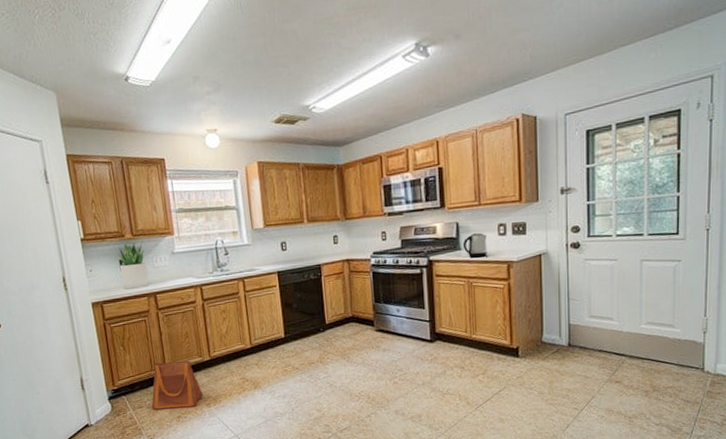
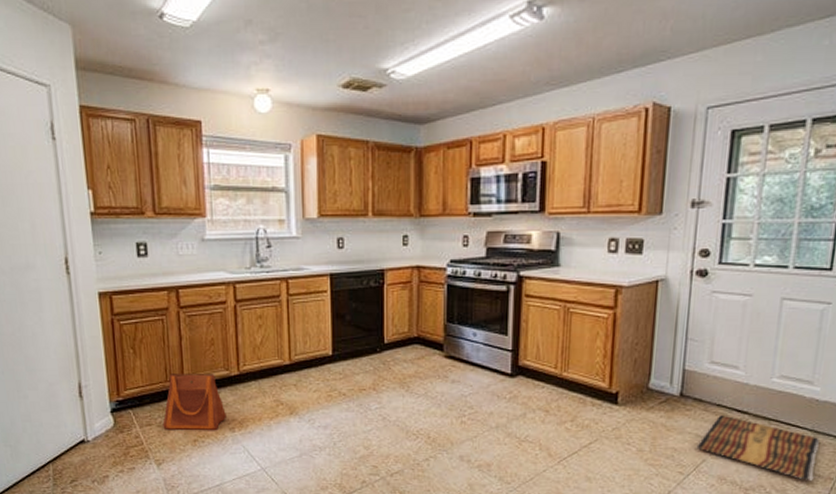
planter: present [117,240,149,290] -> none [134,221,171,280]
kettle: present [462,232,487,259] -> none [562,246,593,279]
doormat: none [586,358,684,407] -> present [696,414,819,482]

